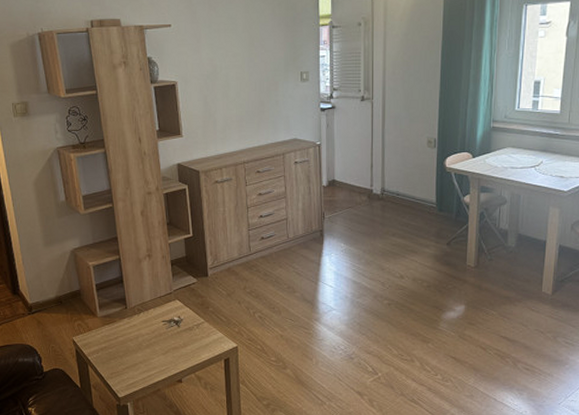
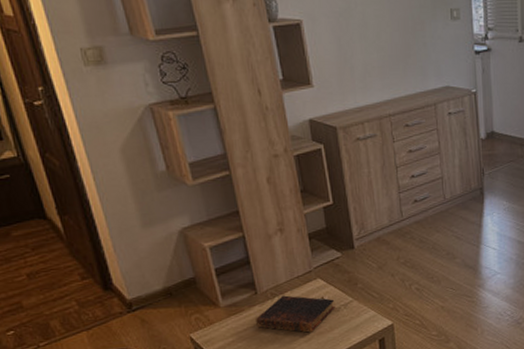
book: none [124,312,189,346] -> present [256,295,336,333]

